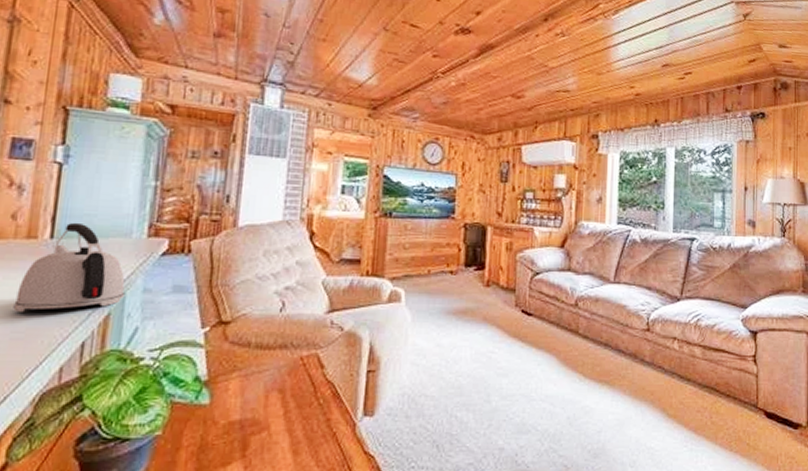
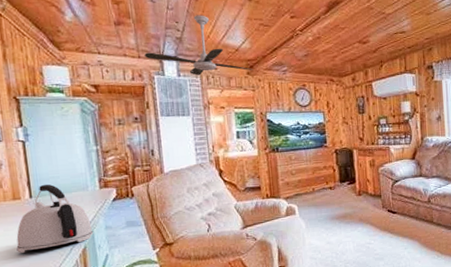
ceiling fan: none [243,38,377,112] -> present [144,15,254,76]

